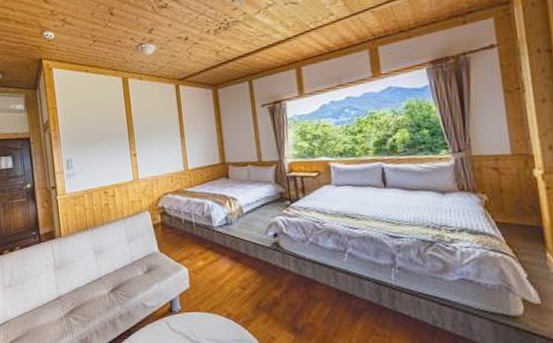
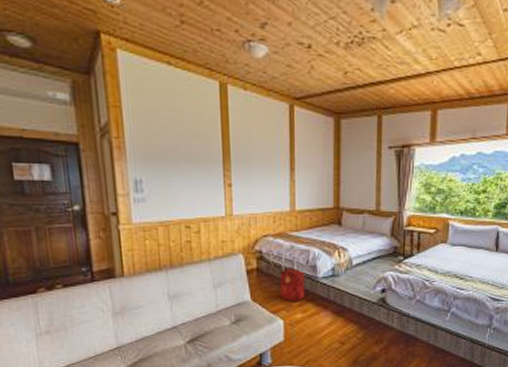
backpack: none [180,219,207,251] -> present [280,267,309,302]

